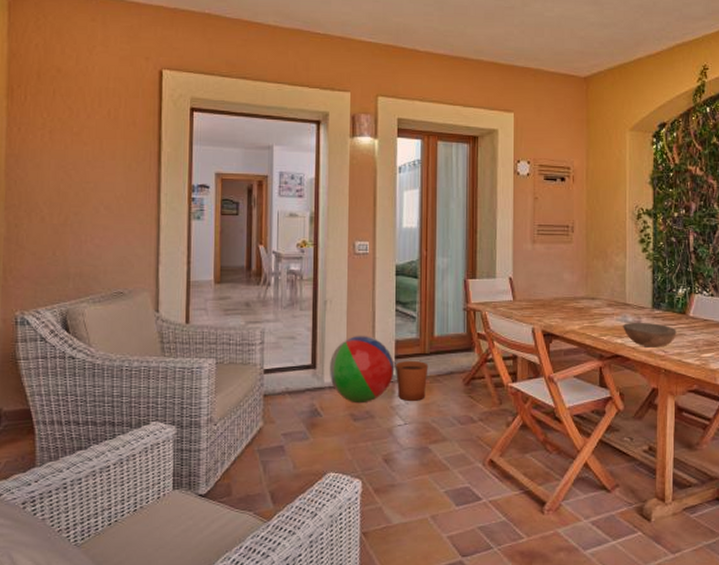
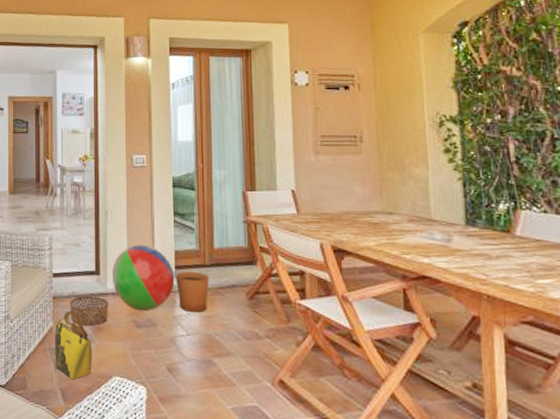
tote bag: none [264,408,306,480] -> present [55,310,92,380]
basket: none [282,392,326,423] -> present [69,296,109,326]
bowl: present [623,322,677,348] -> none [429,240,500,270]

